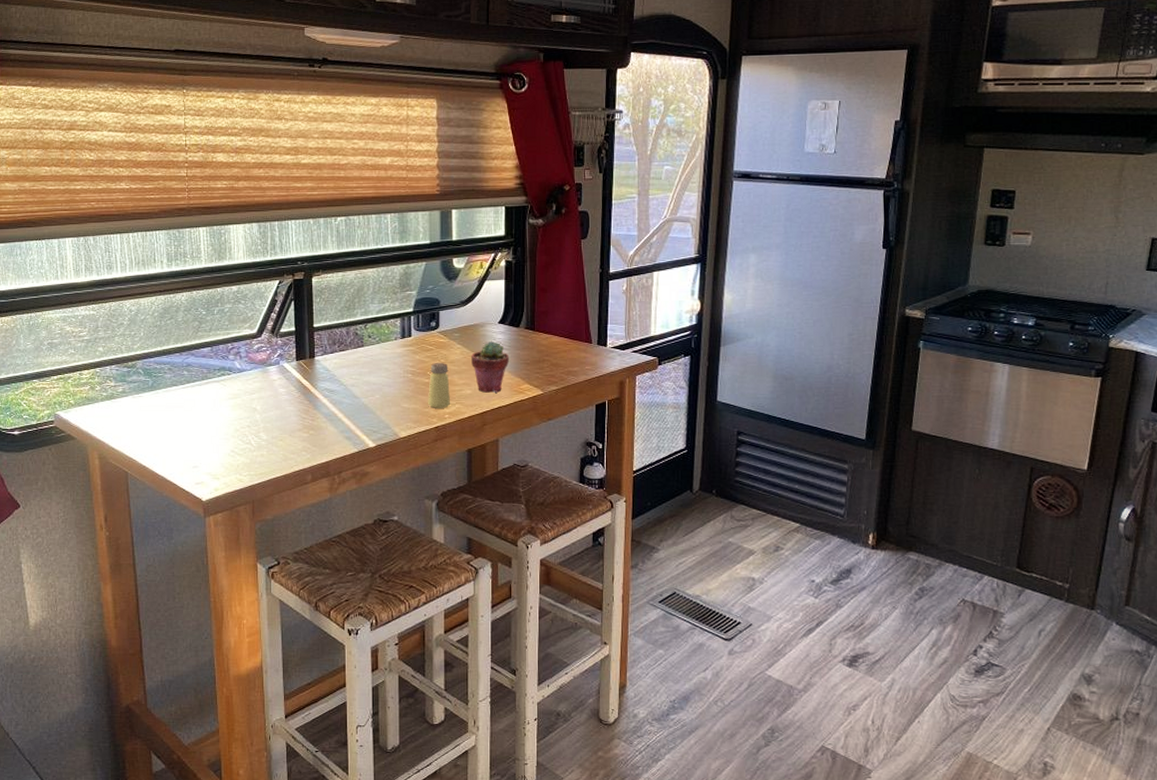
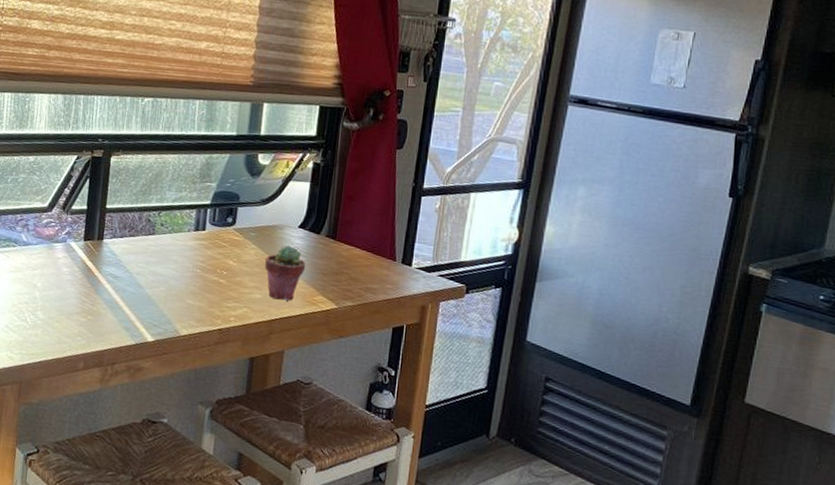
saltshaker: present [428,362,450,408] -> none [214,260,240,310]

